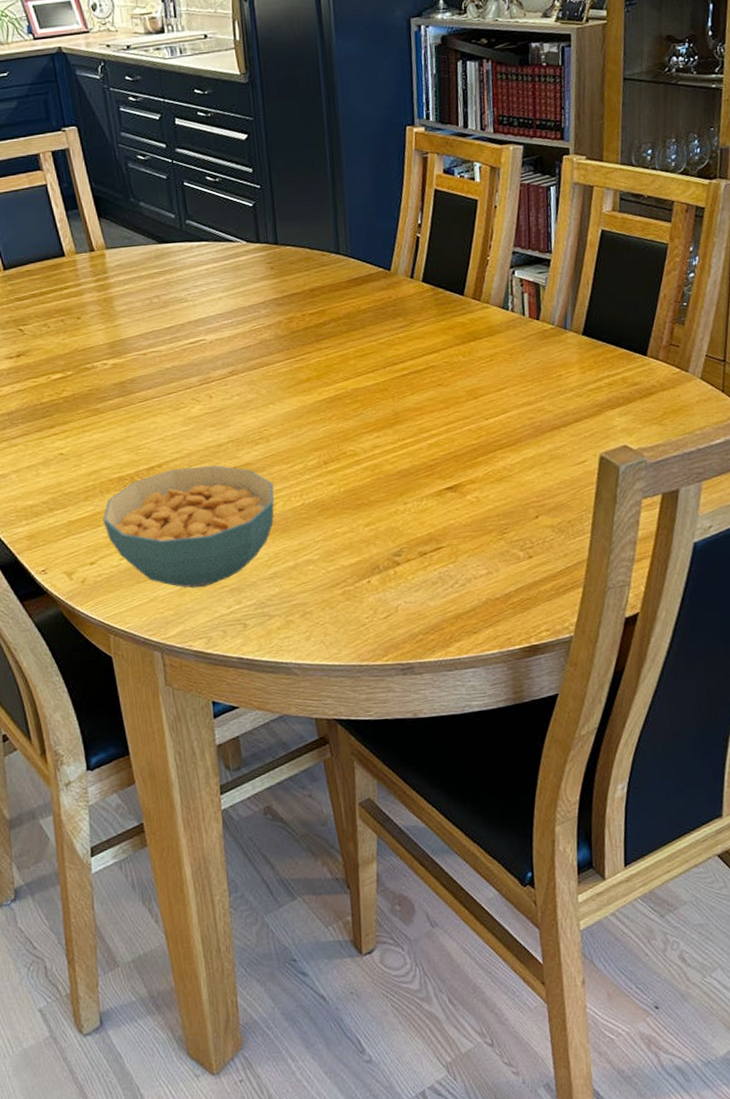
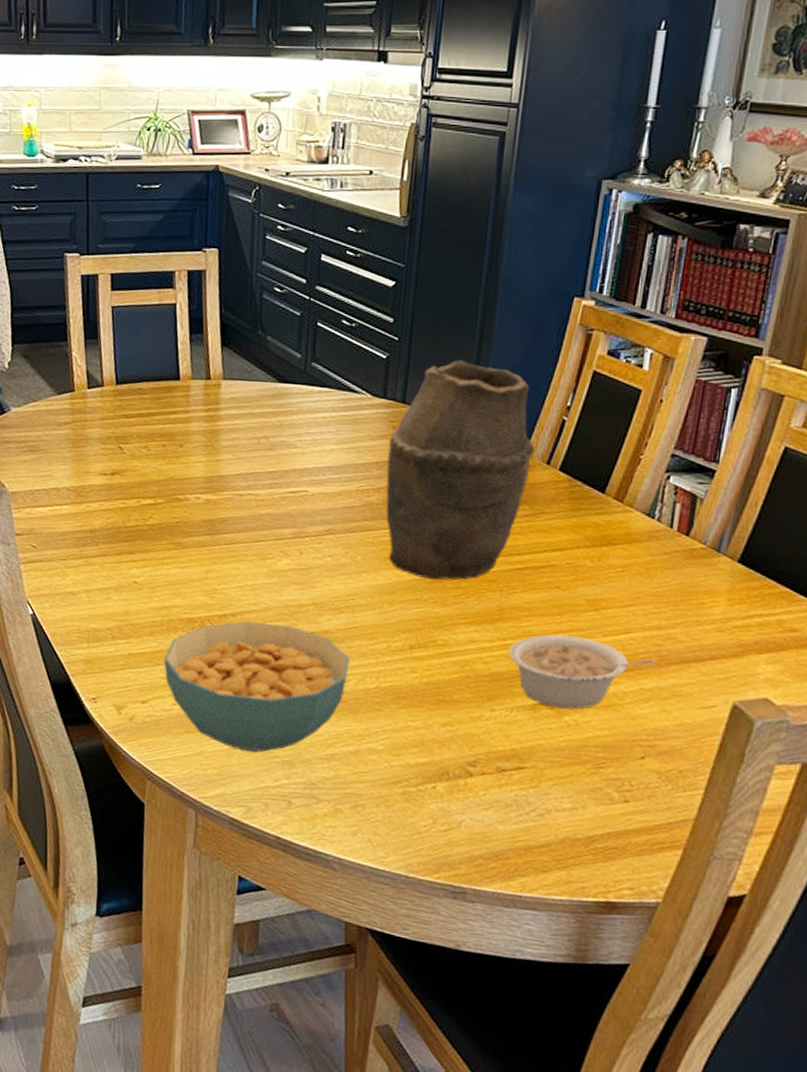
vase: none [270,197,398,399] -> present [386,360,534,580]
legume: none [409,424,531,490] -> present [508,634,655,710]

